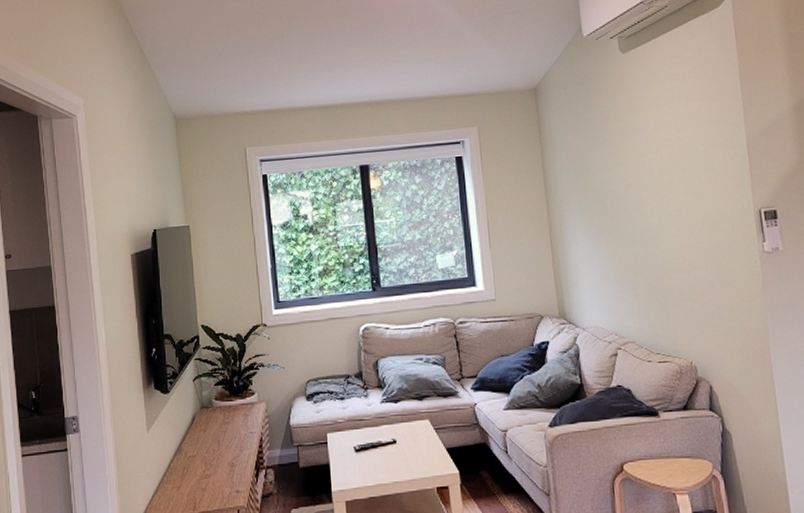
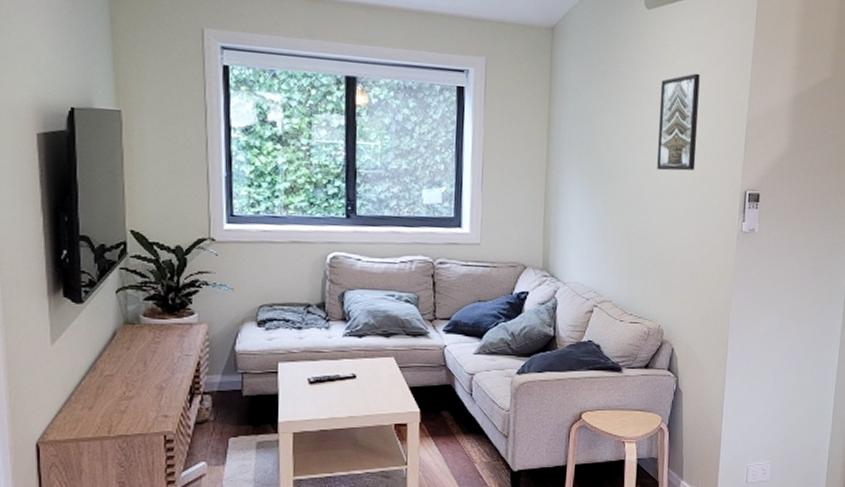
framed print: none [648,102,700,203] -> present [657,73,700,171]

